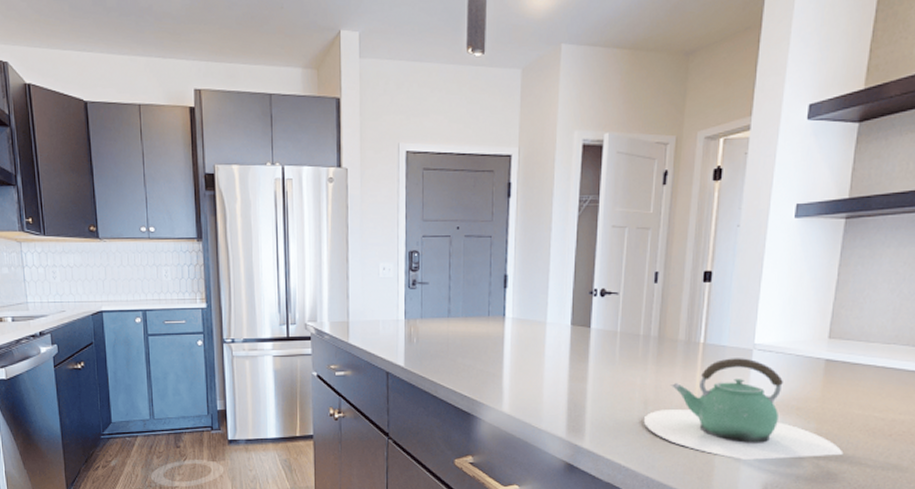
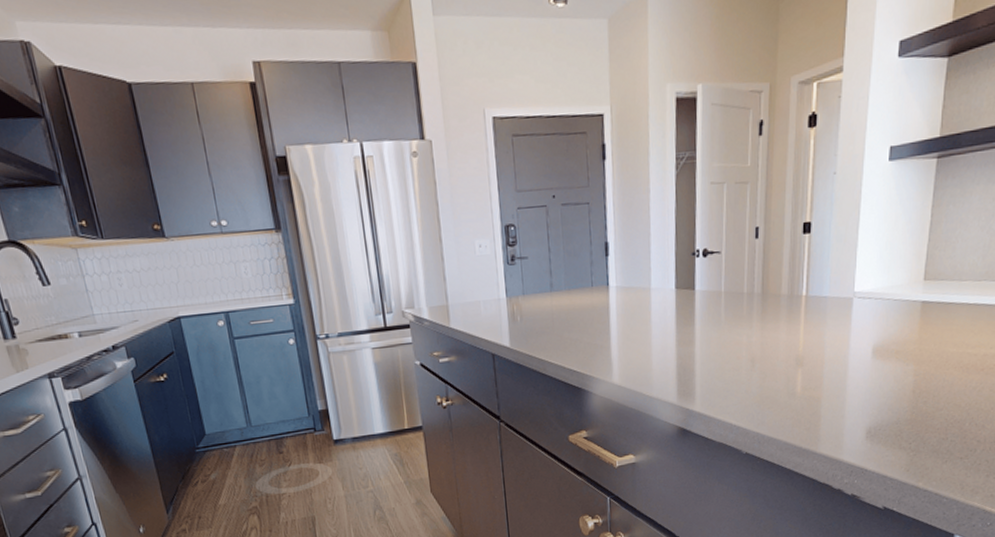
teapot: present [643,358,844,460] -> none [751,307,940,407]

